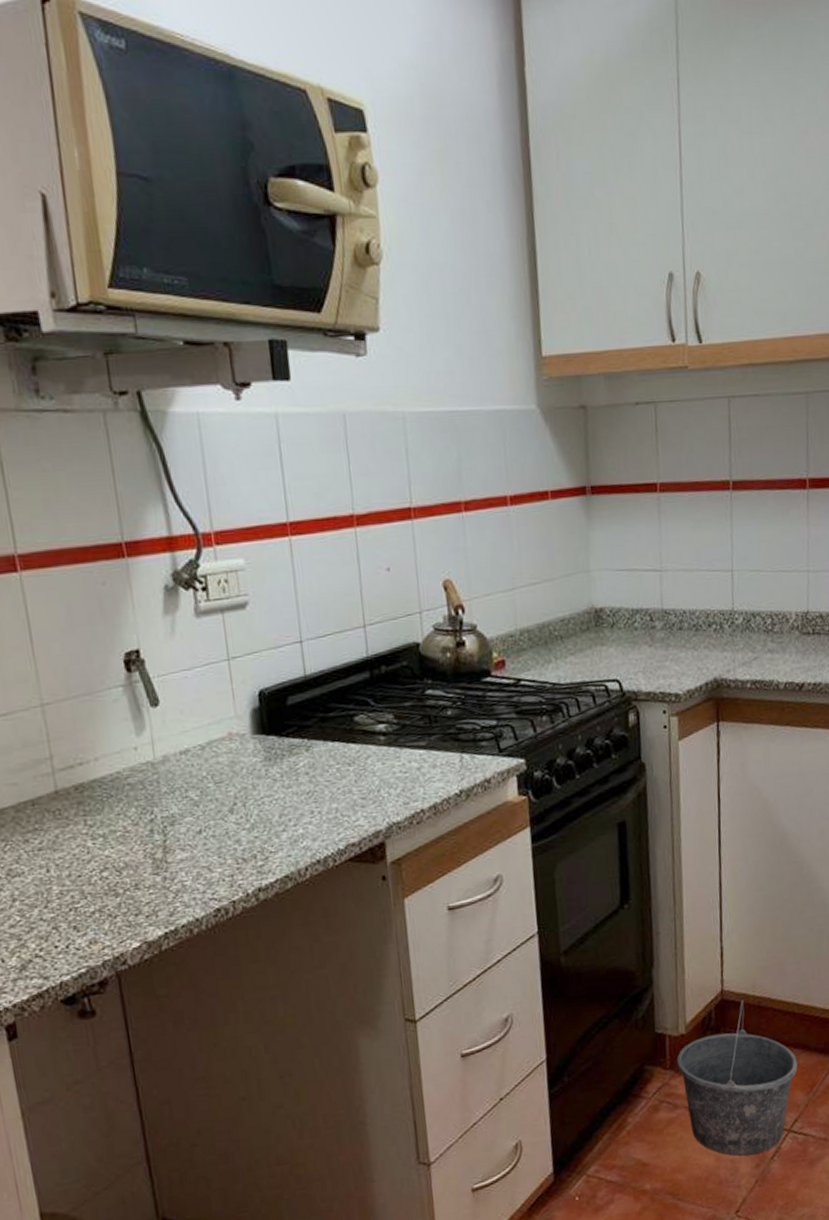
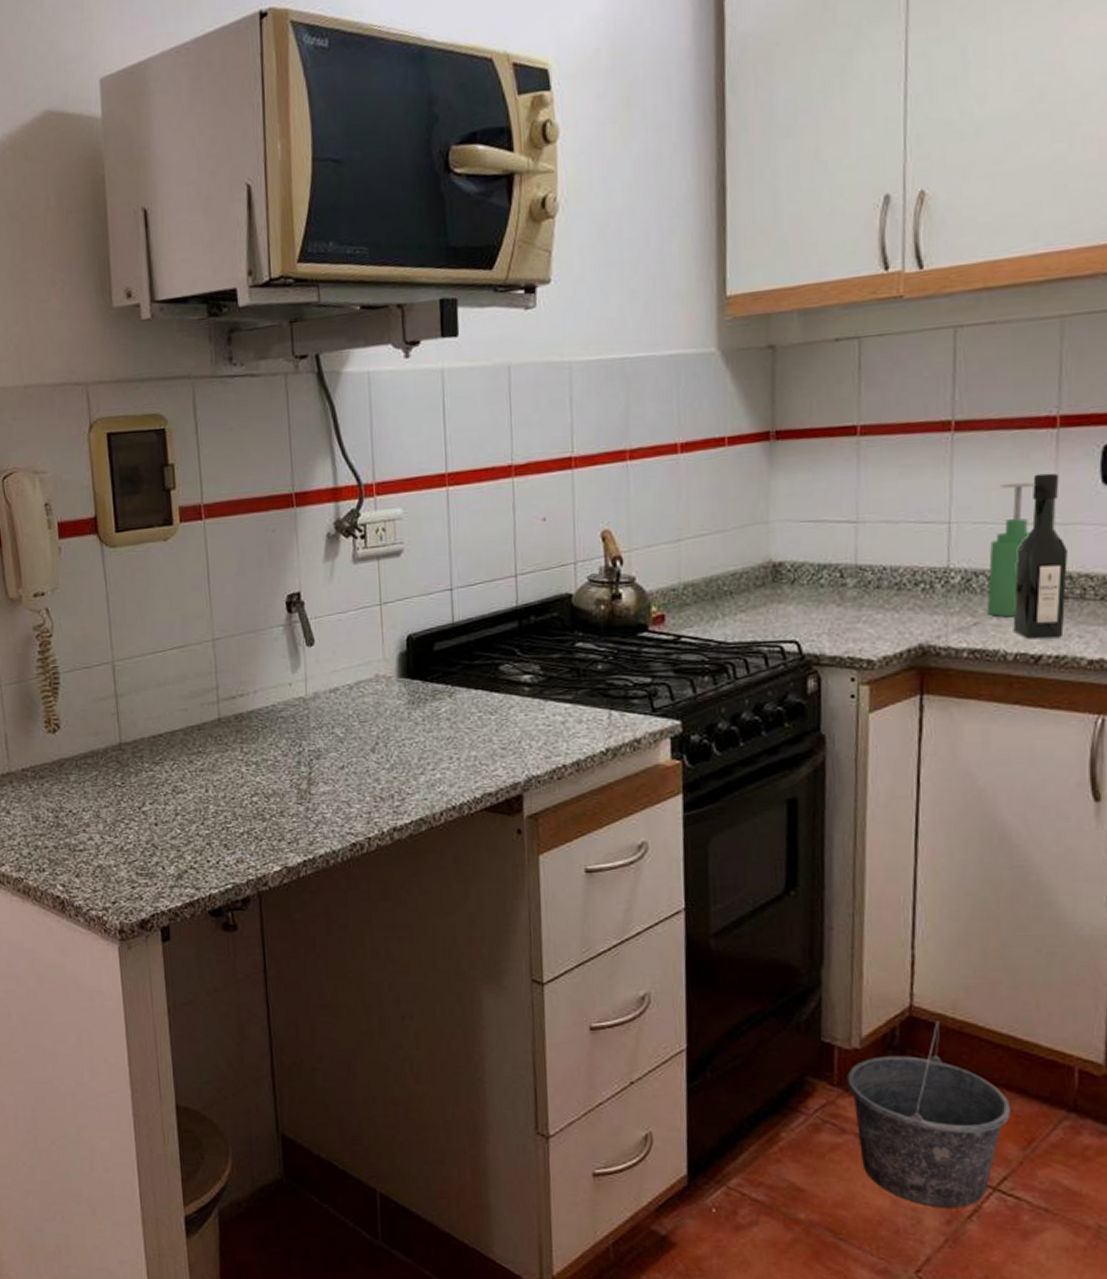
soap dispenser: none [763,536,793,652] -> present [986,482,1035,617]
bottle: none [782,527,819,670] -> present [1013,473,1068,640]

